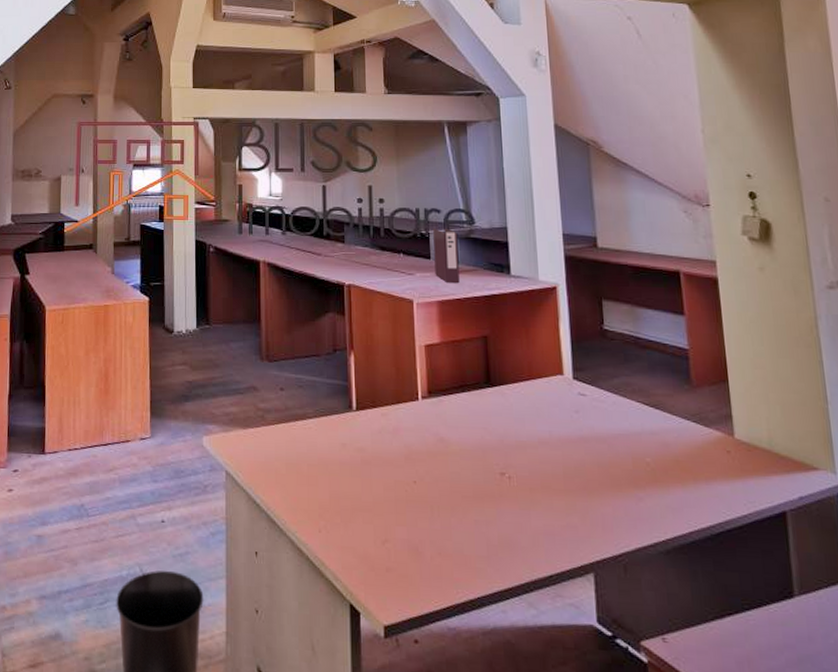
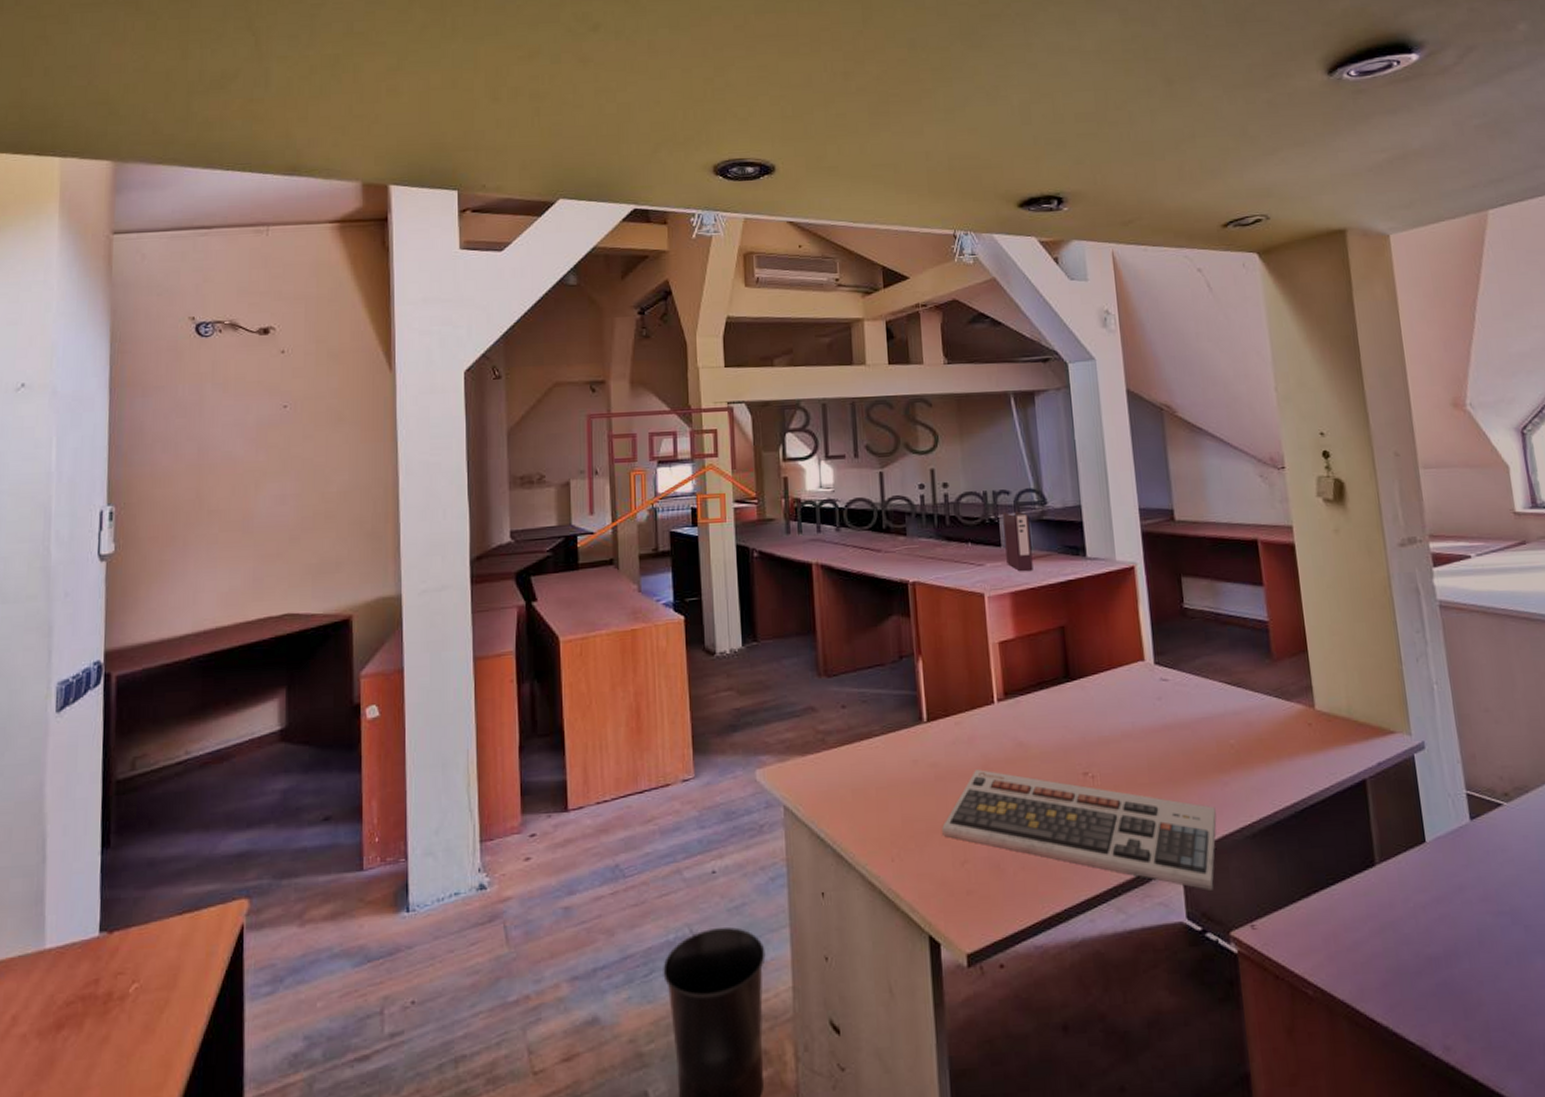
computer keyboard: none [366,459,630,600] -> present [942,769,1217,892]

